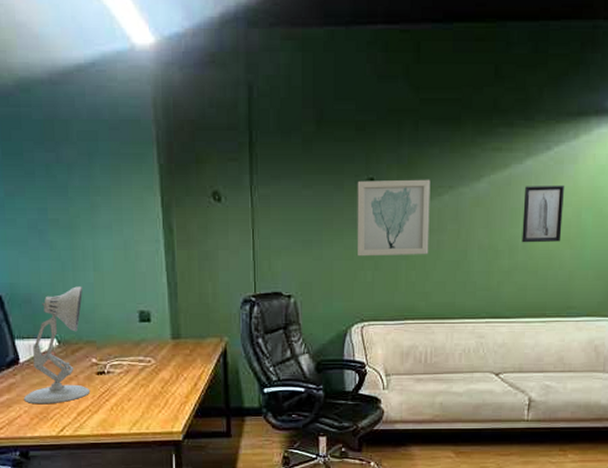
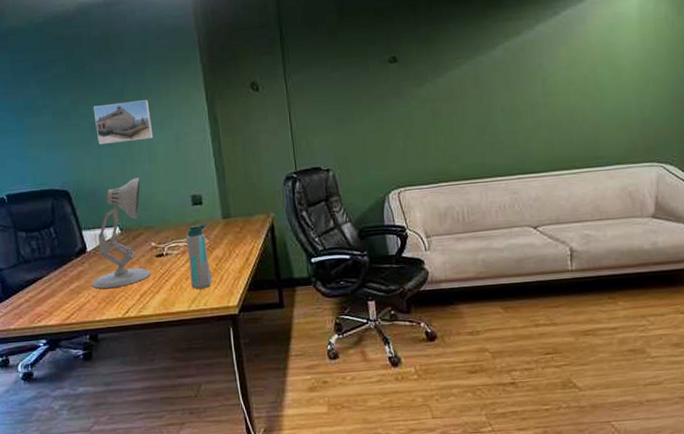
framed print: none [31,199,100,245] -> present [93,100,154,145]
water bottle: none [130,342,157,413] -> present [186,223,213,290]
wall art: present [357,179,431,257] -> none [381,52,455,128]
wall art: present [522,185,564,243] -> none [539,44,581,102]

